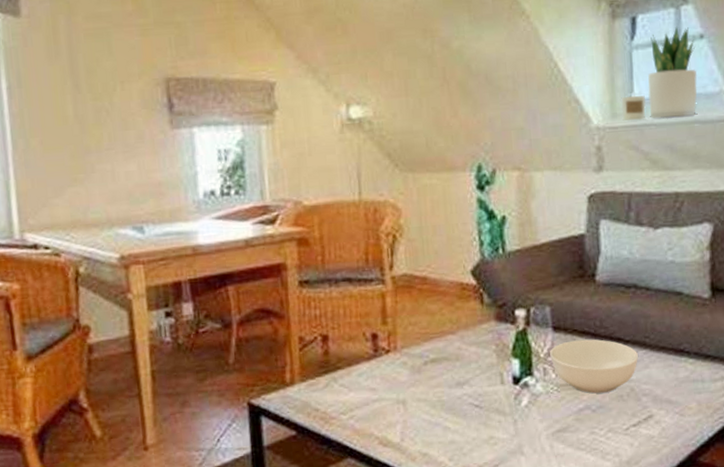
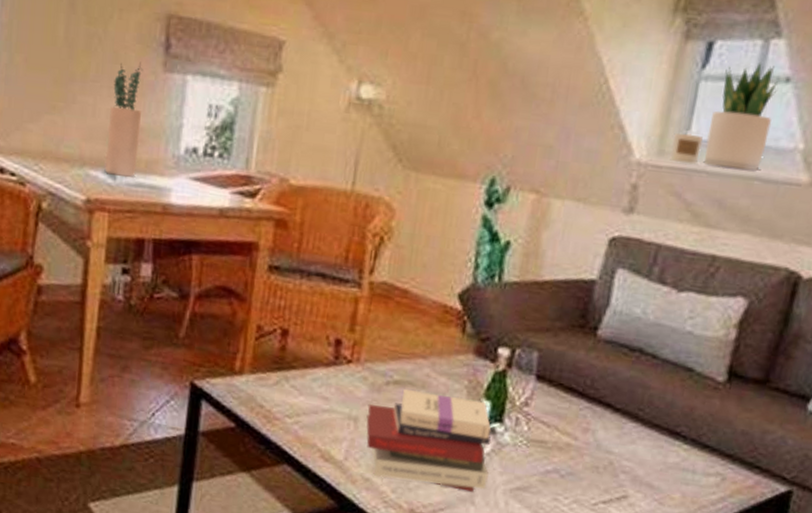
vase: none [127,124,162,231] -> present [105,62,143,177]
books: none [412,360,531,450] -> present [366,389,492,492]
bowl: present [550,339,639,394] -> none [526,394,628,460]

